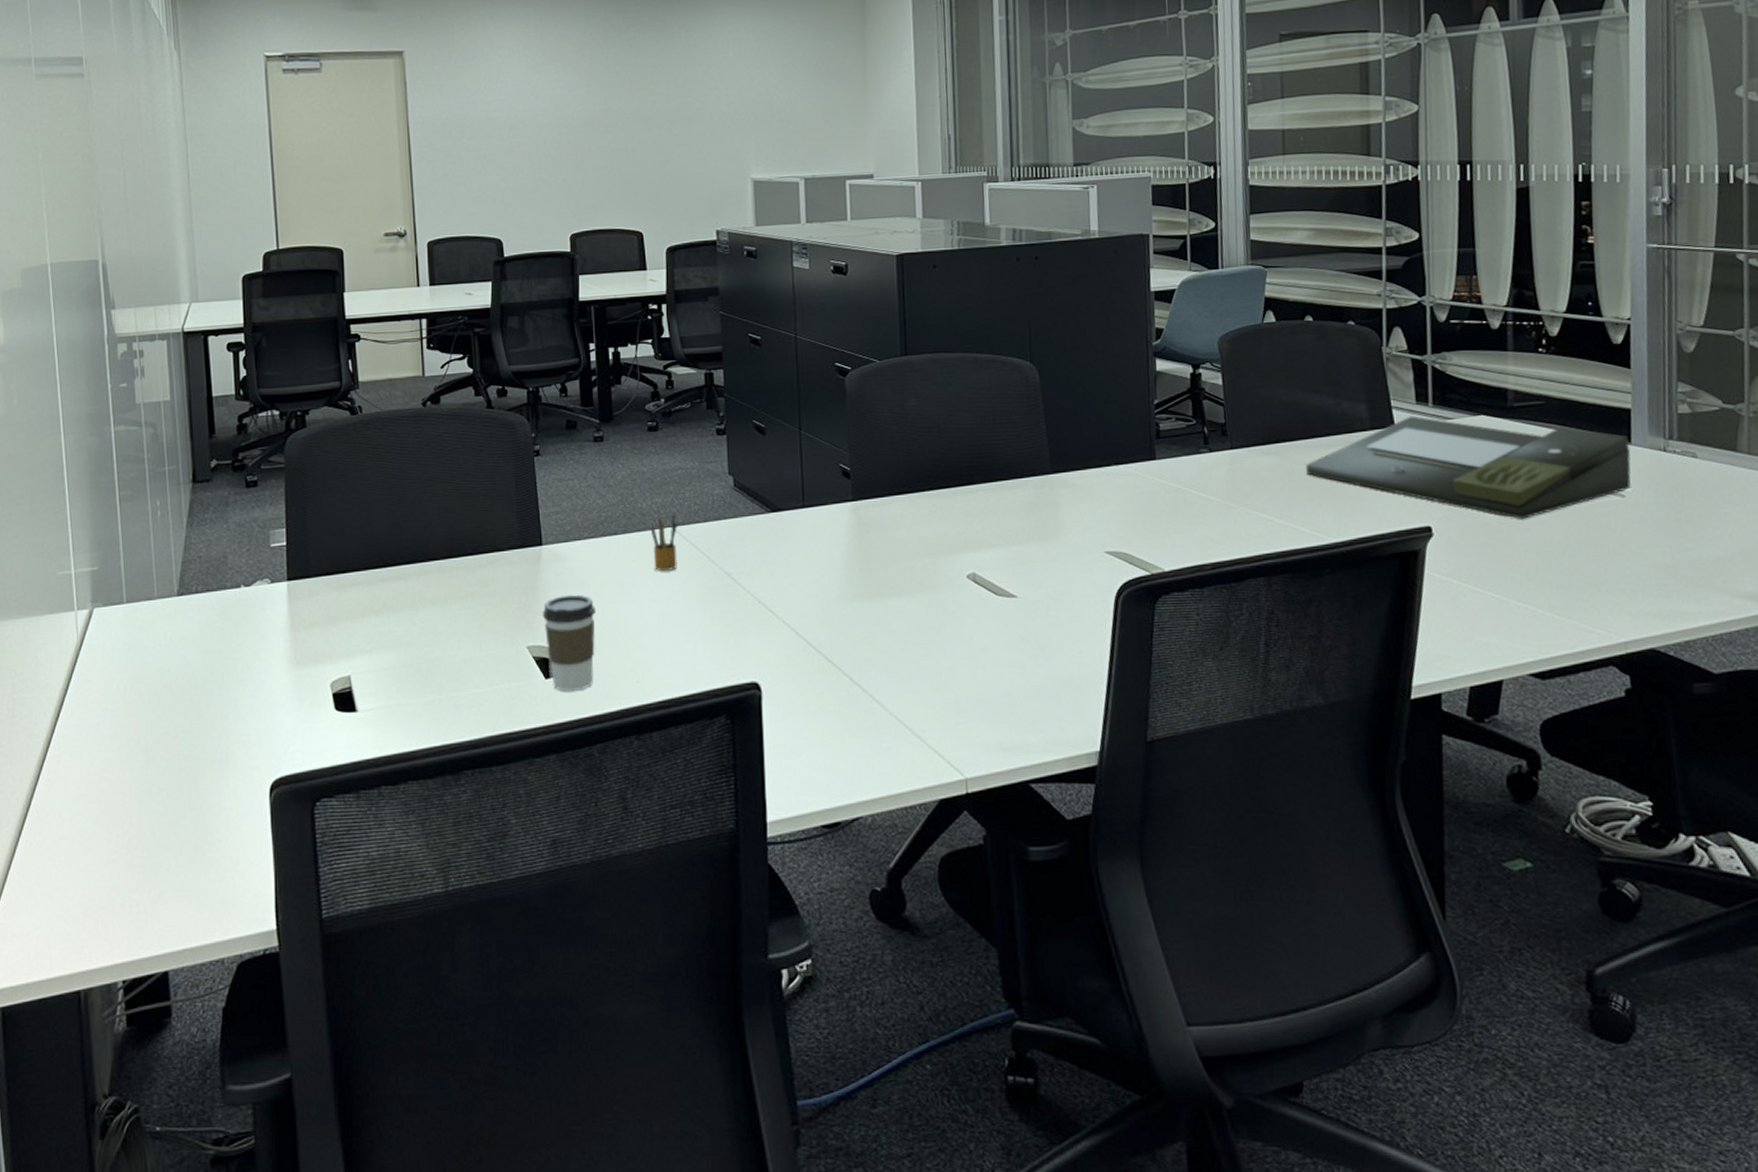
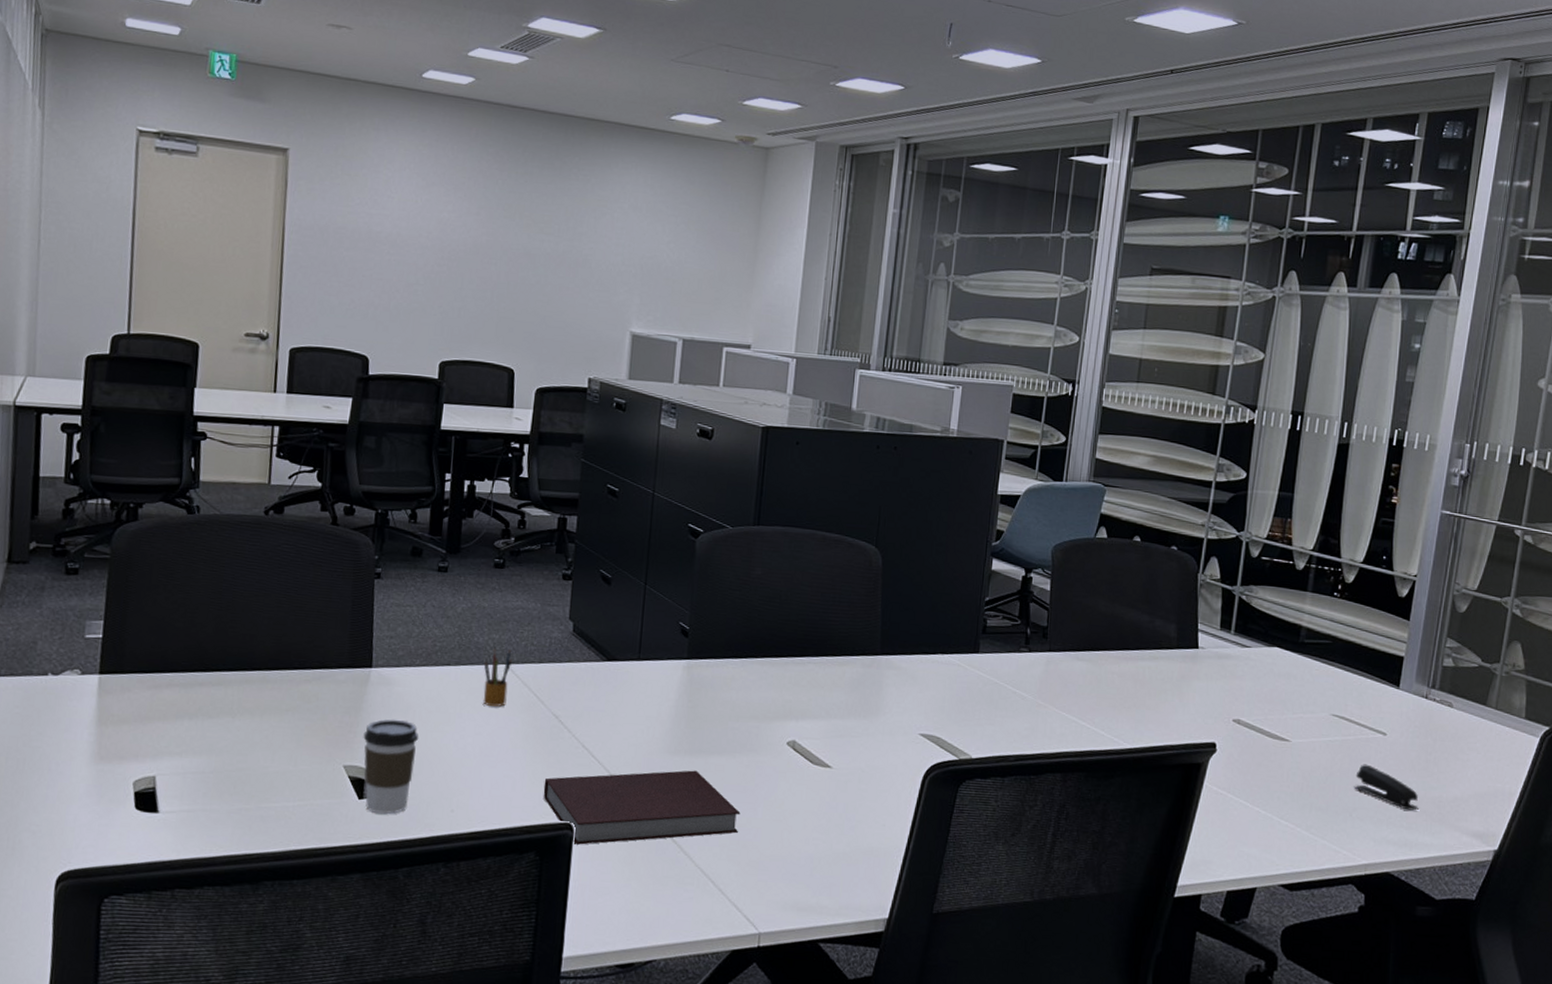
notebook: none [725,615,930,704] -> present [543,770,741,845]
document tray: present [1305,416,1631,519] -> none [1113,640,1398,745]
stapler: none [1596,531,1677,577] -> present [1354,764,1419,811]

